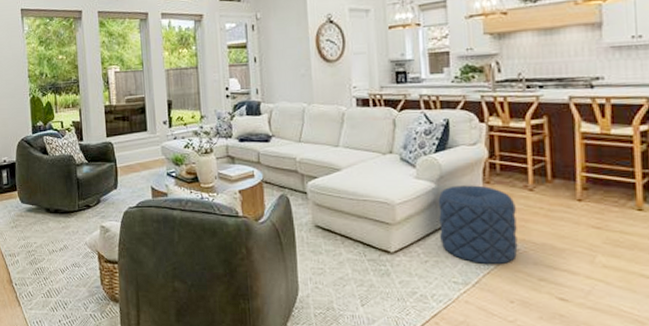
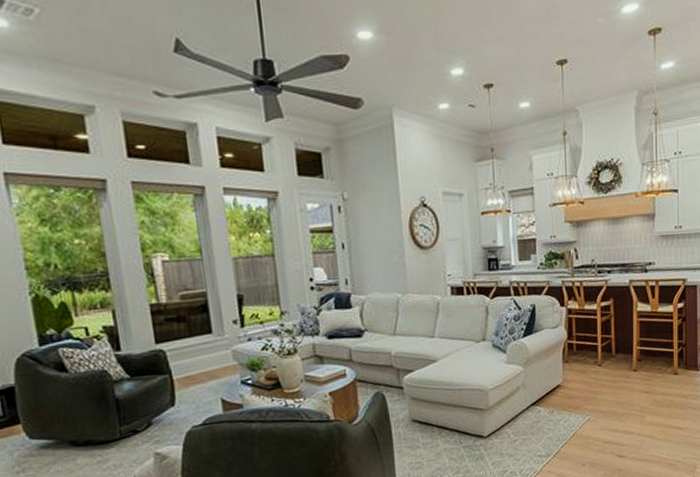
pouf: present [438,185,518,264] -> none [525,364,589,436]

